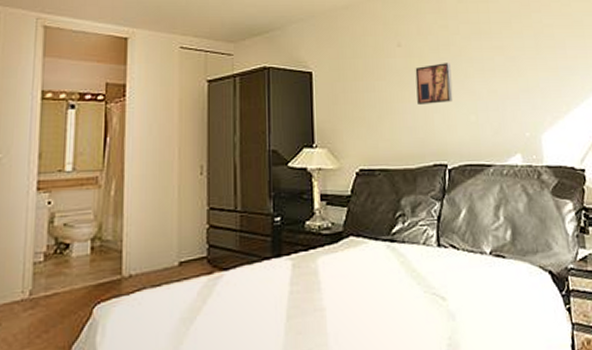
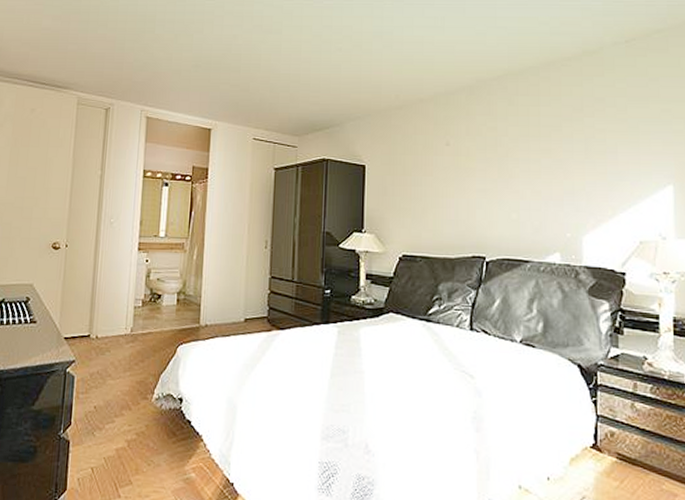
wall art: present [415,63,453,106] -> none [461,162,496,201]

